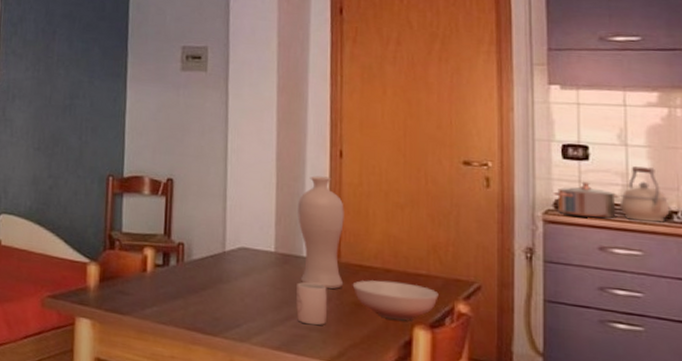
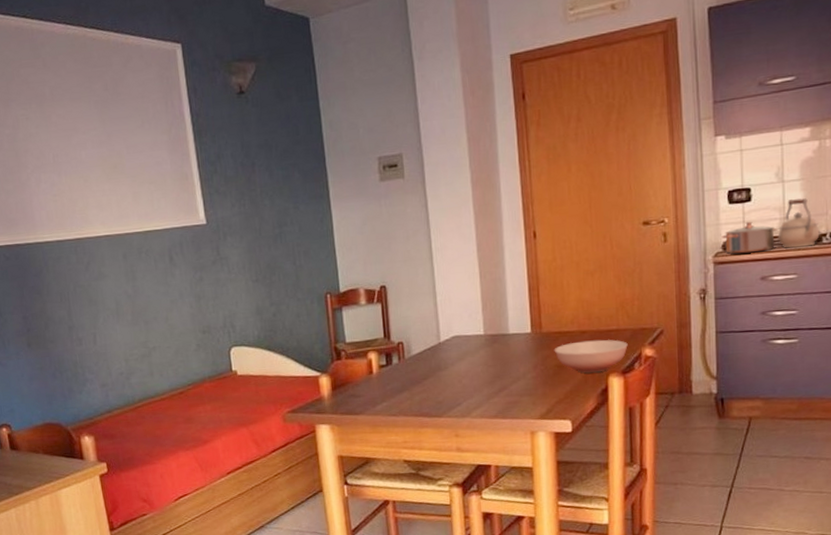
mug: present [296,282,328,326] -> none [506,354,535,392]
vase: present [298,176,344,290] -> none [500,258,547,358]

